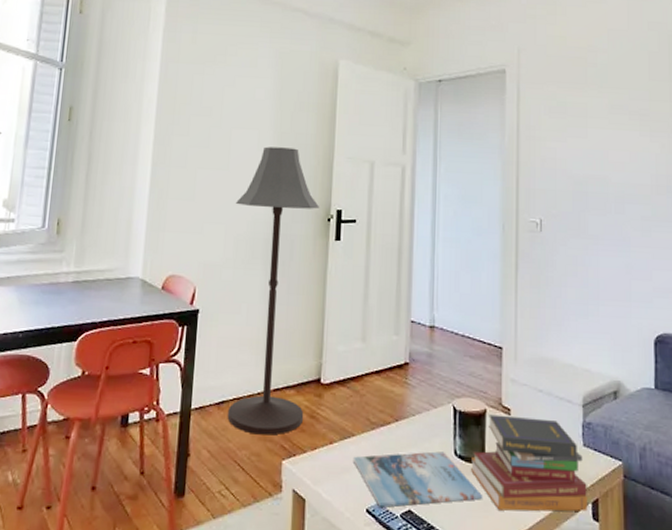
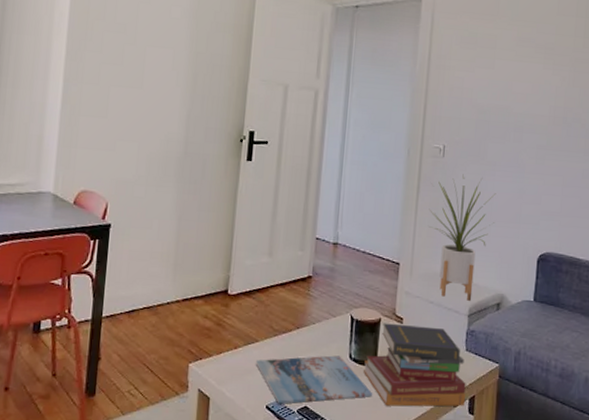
floor lamp: present [227,146,319,435] -> none [137,66,232,341]
house plant: none [530,249,603,390] -> present [428,174,496,302]

